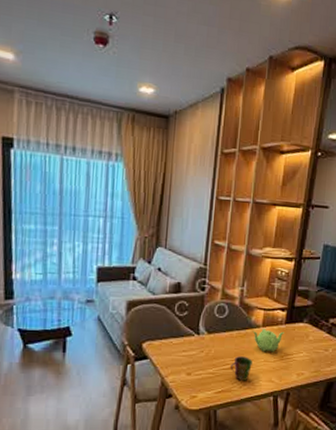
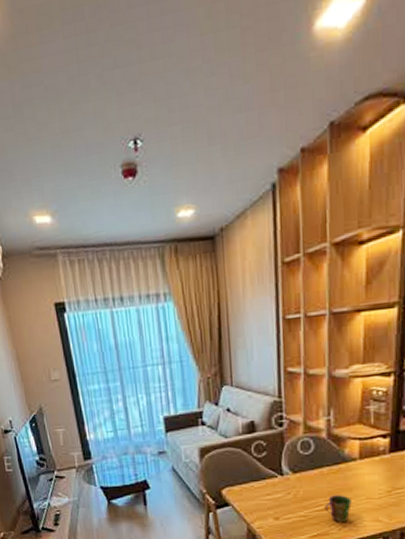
teapot: present [252,329,284,352] -> none [347,461,389,488]

